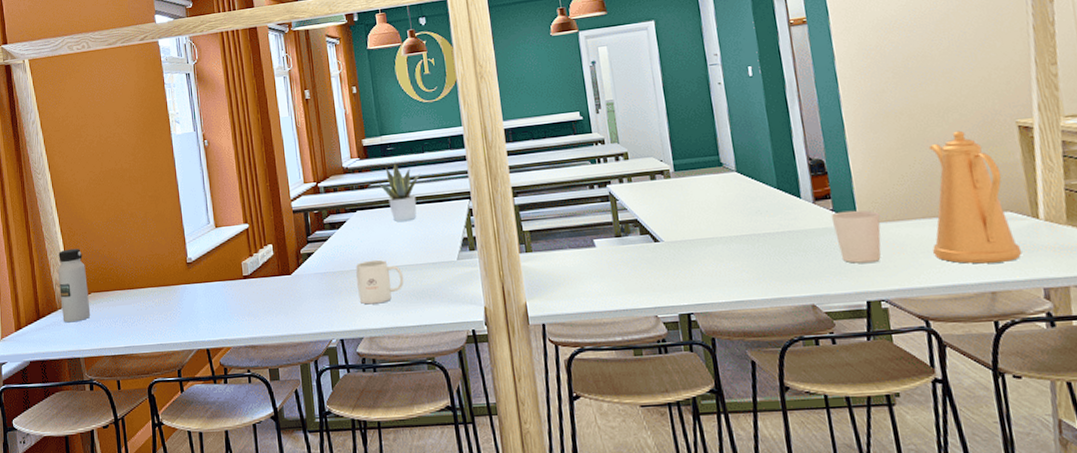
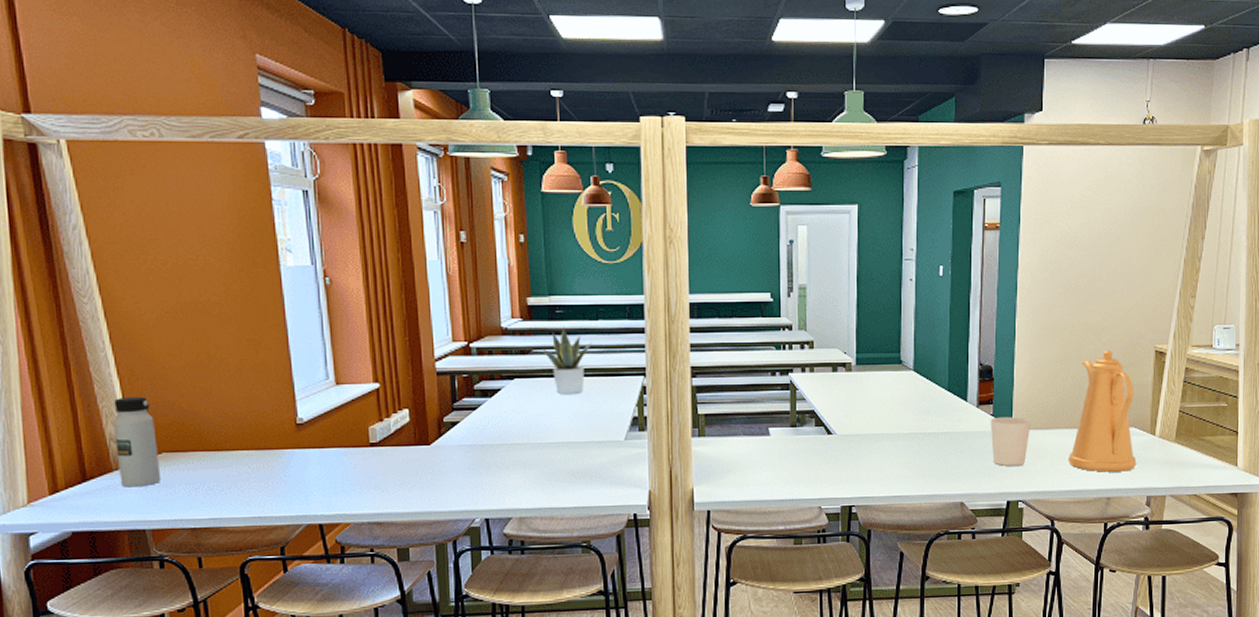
mug: present [355,259,404,305] -> none [508,434,564,483]

